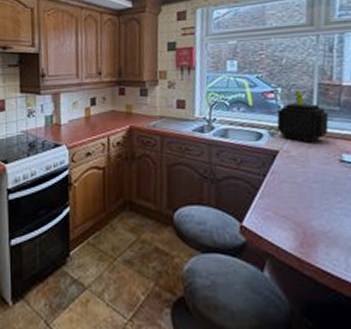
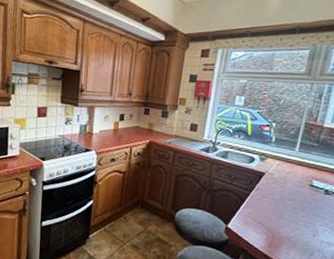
plant pot: present [276,91,329,143] -> none [267,128,308,170]

